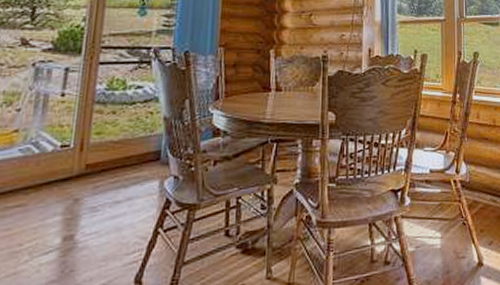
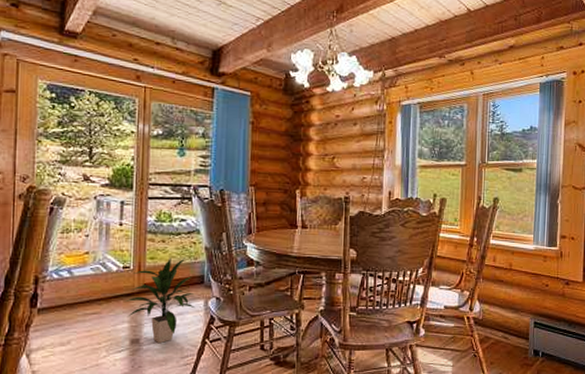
indoor plant: none [59,131,148,239] -> present [124,257,196,344]

